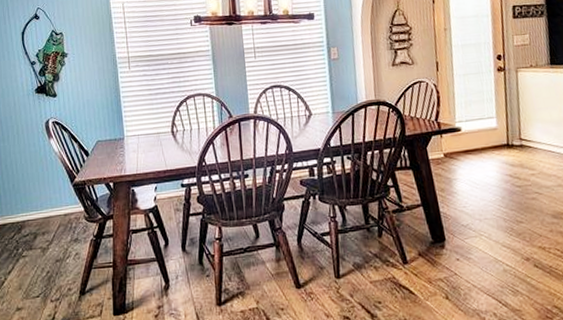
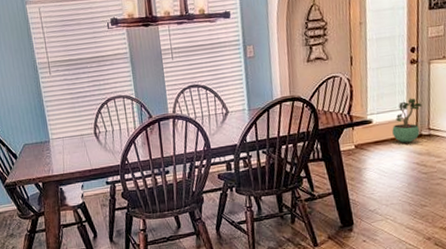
potted plant: none [482,106,512,154] -> present [392,97,422,143]

